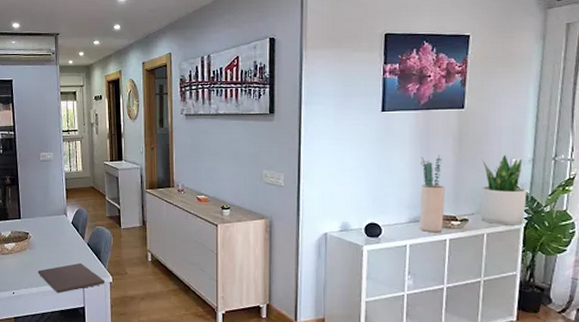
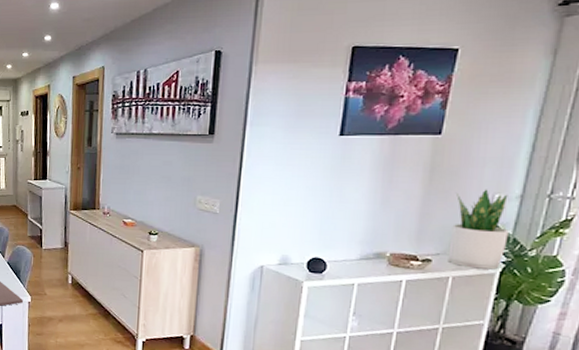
vase: present [418,155,446,233] -> none [370,186,408,273]

